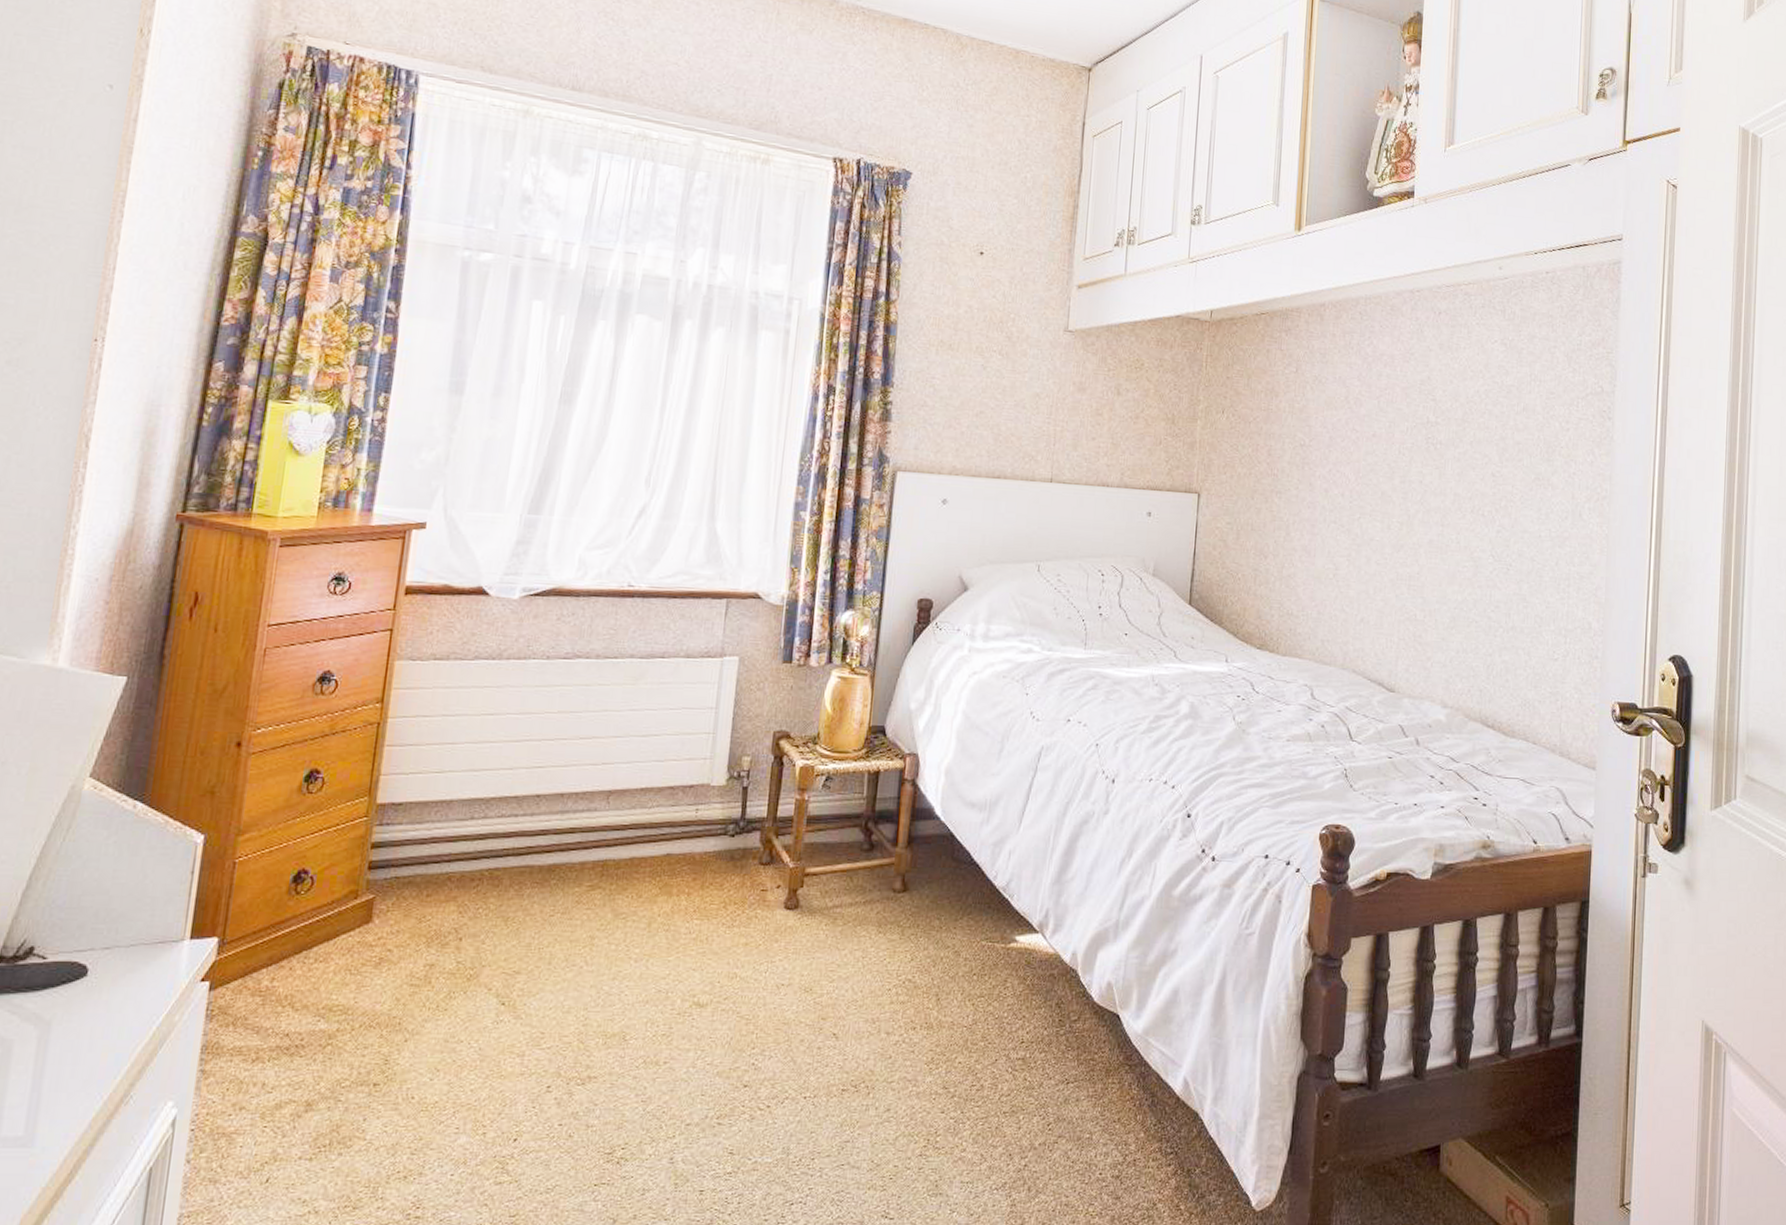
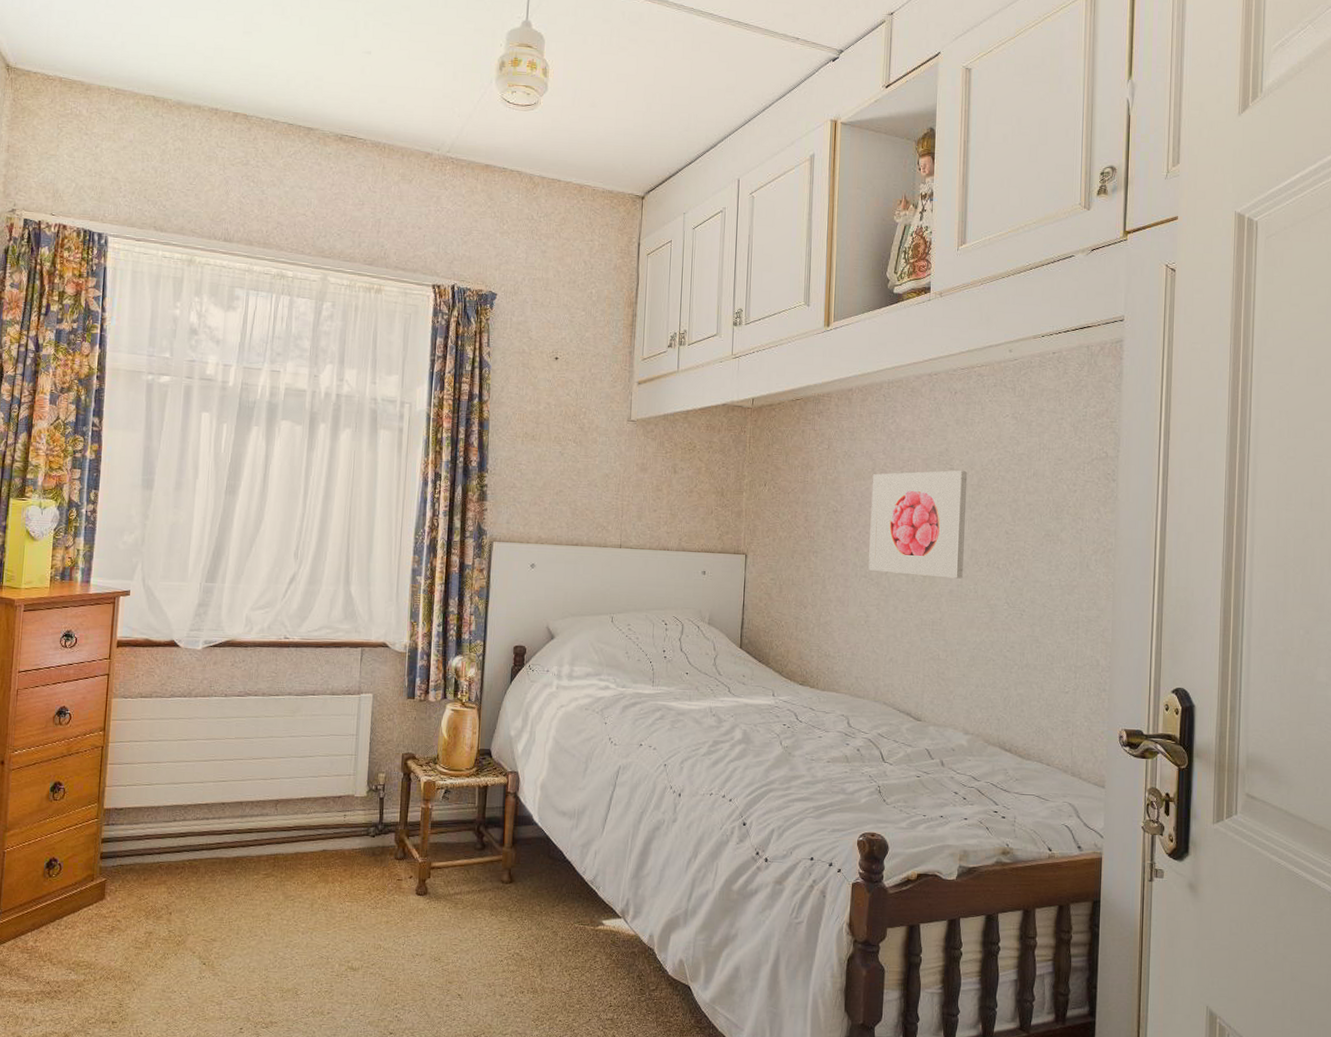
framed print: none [1339,401,1452,527] -> present [868,470,968,579]

